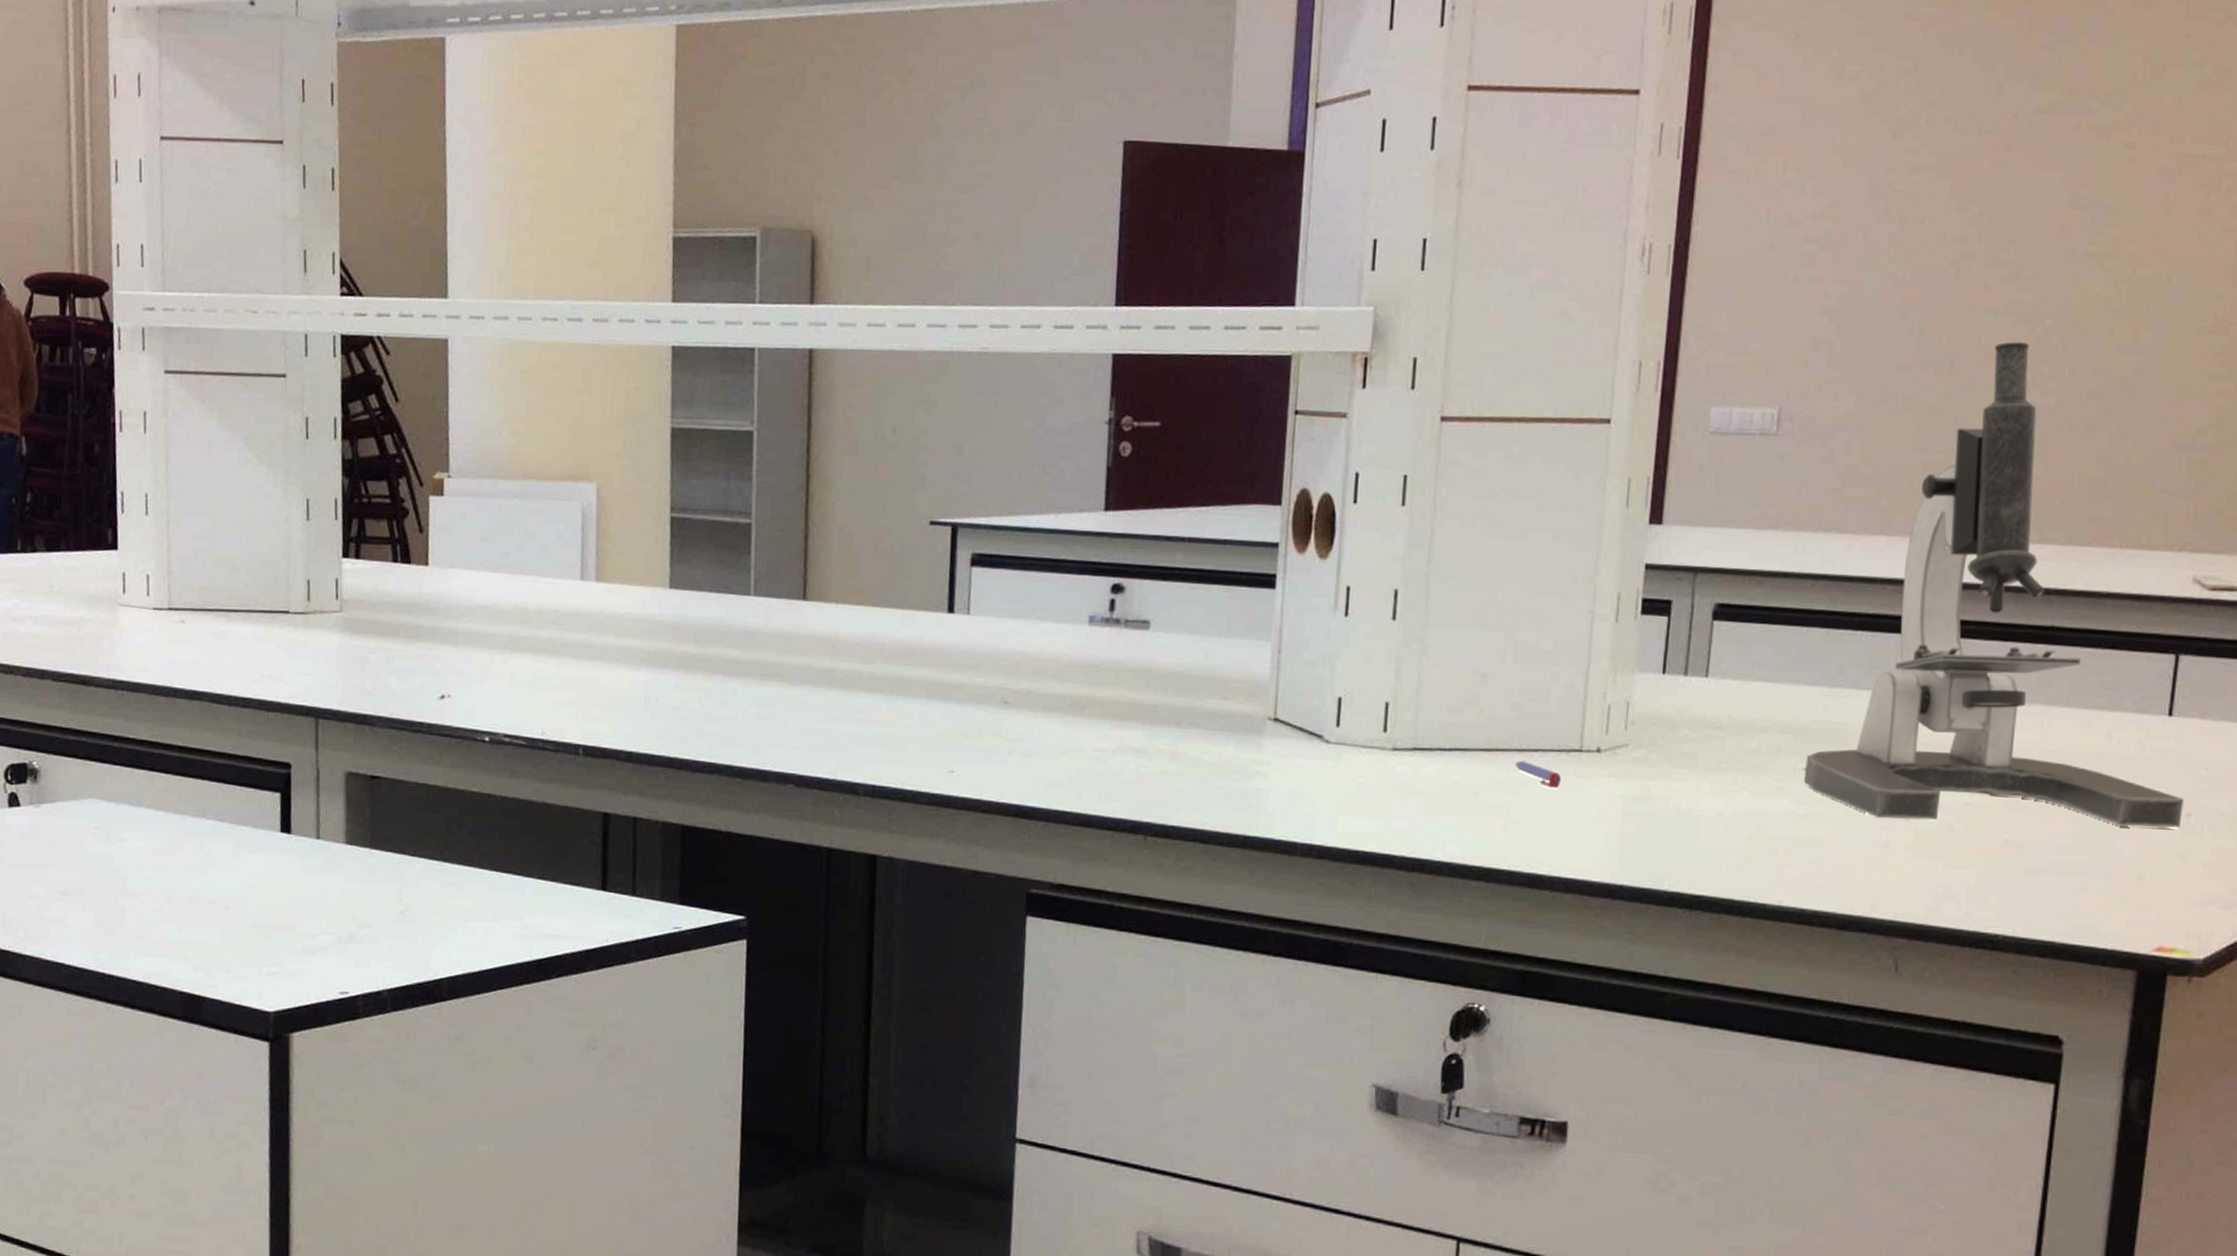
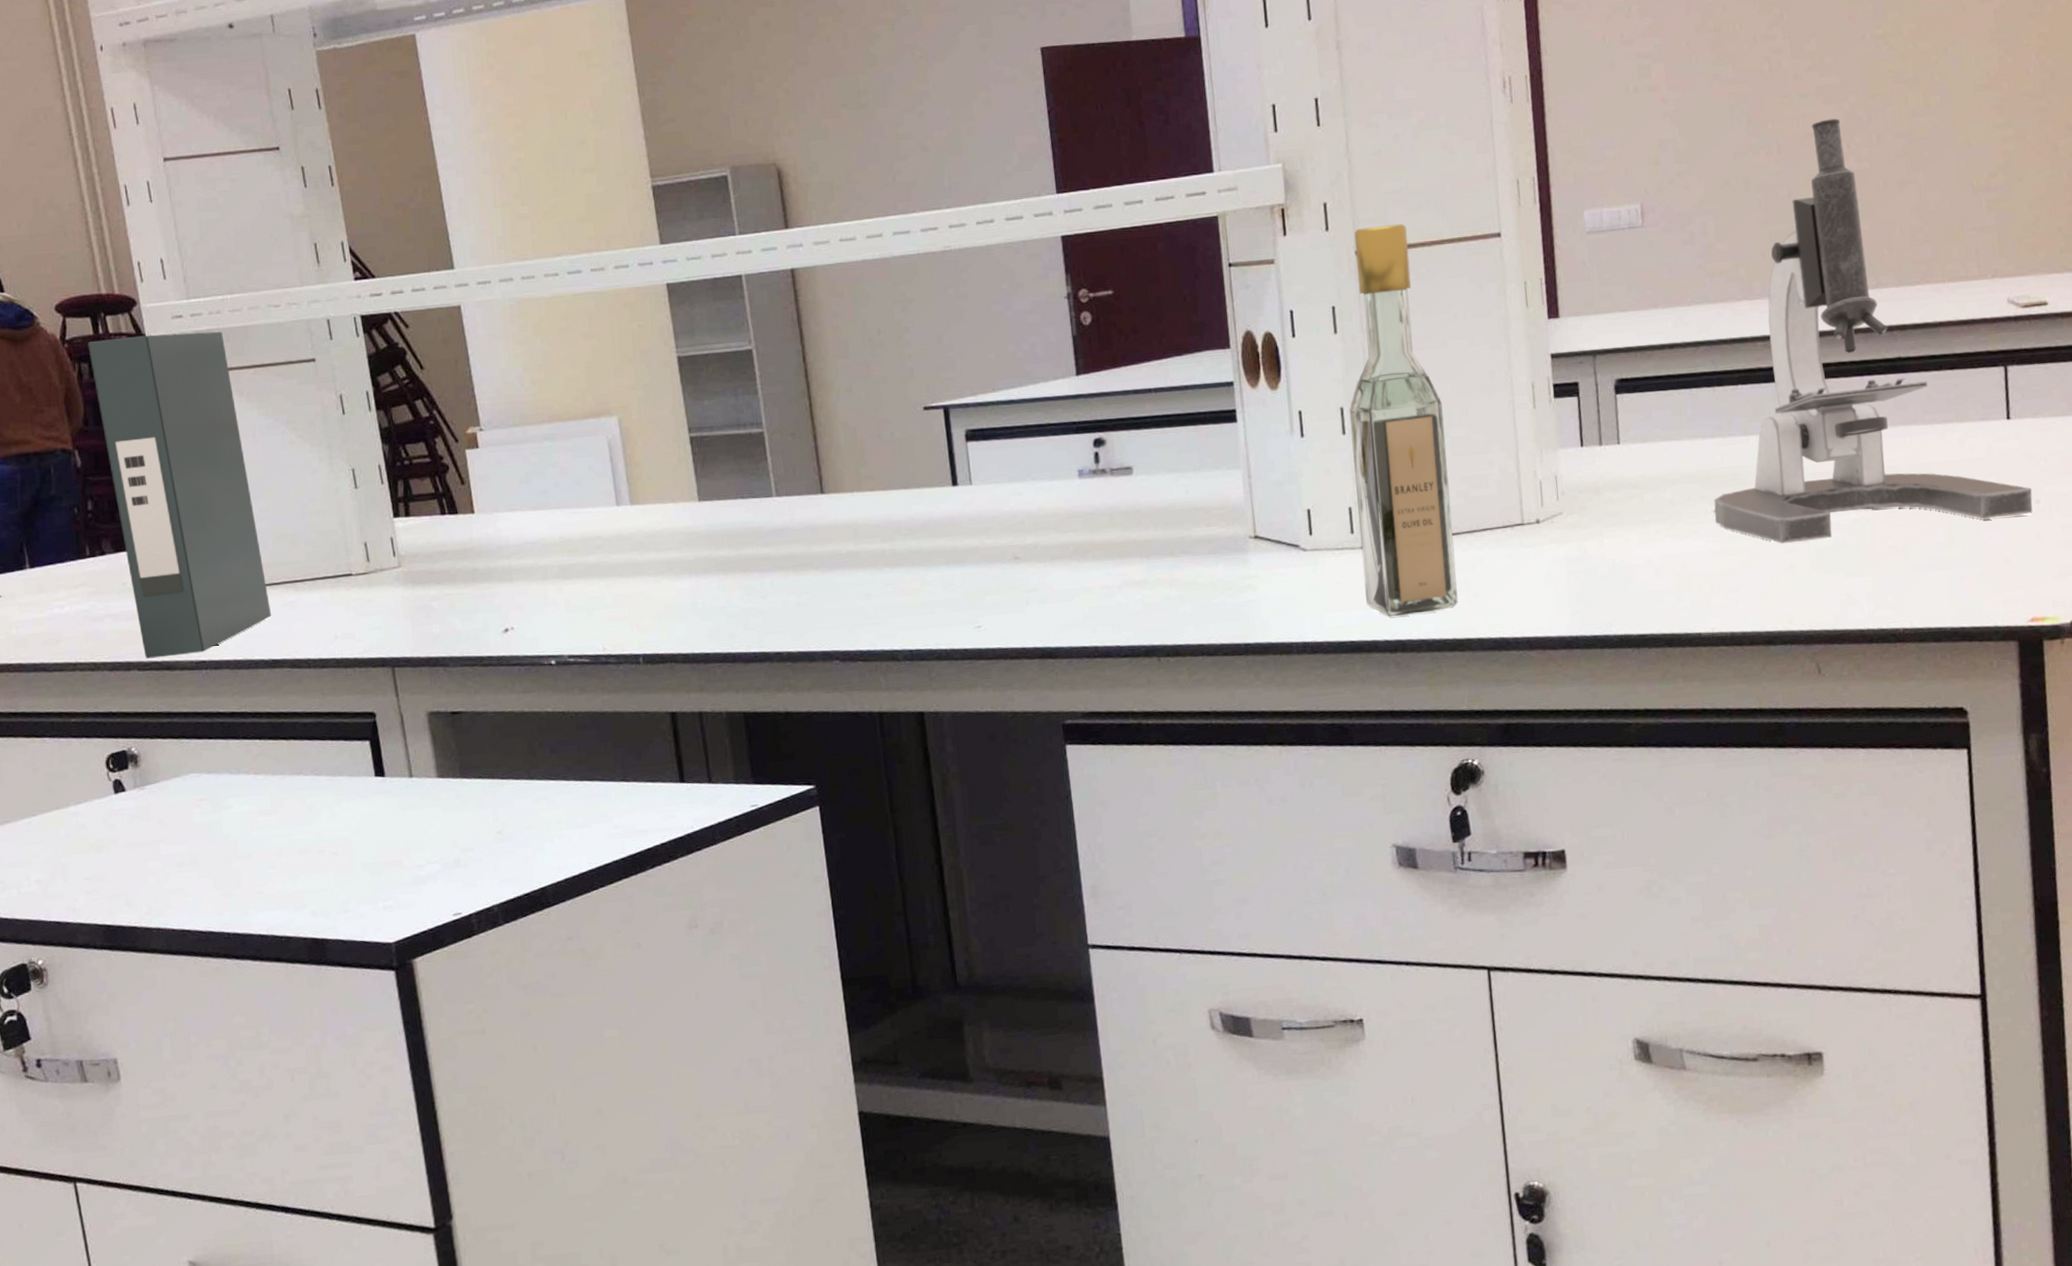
binder: none [52,322,199,672] -> present [87,331,271,659]
bottle: none [1388,392,1511,834] -> present [1349,224,1459,617]
pen: present [1515,760,1561,789] -> none [1469,540,1510,561]

